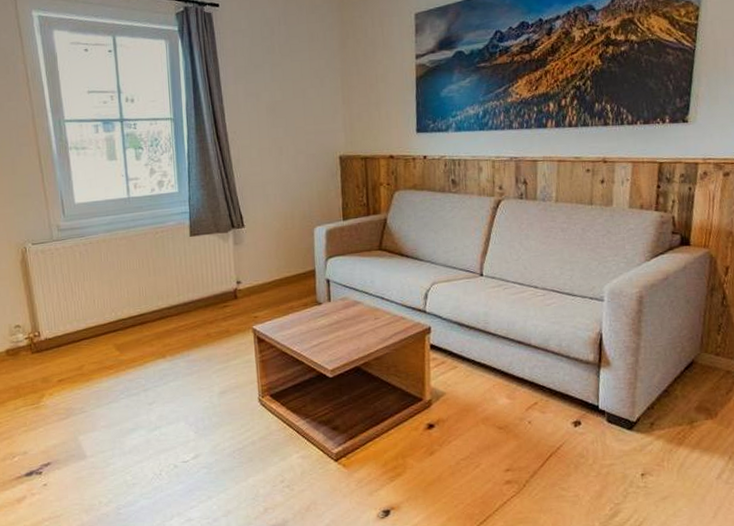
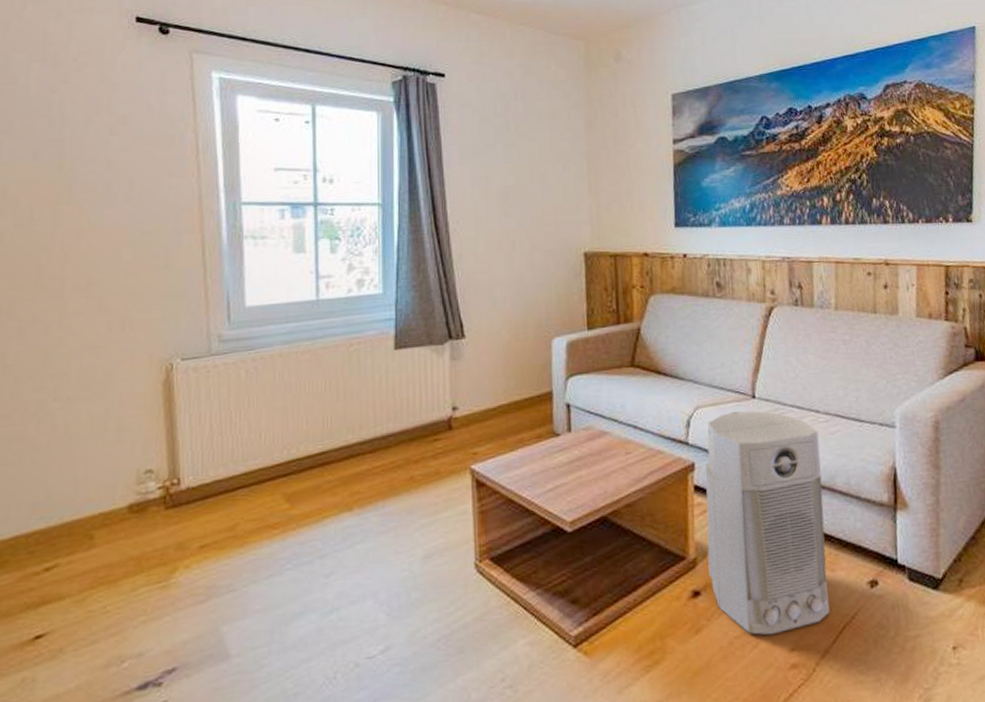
air purifier: none [439,286,539,459] -> present [705,411,830,635]

